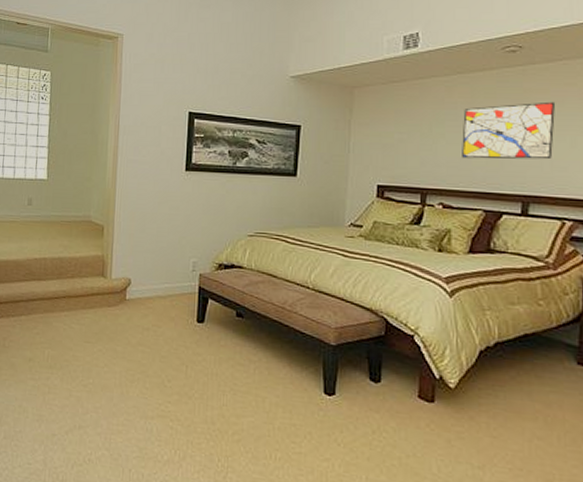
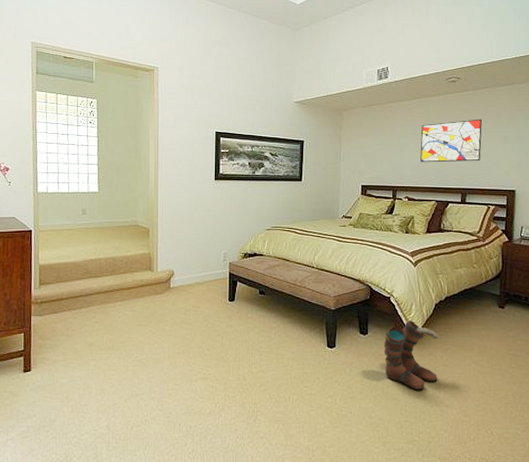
boots: none [403,369,483,468] -> present [383,320,438,391]

